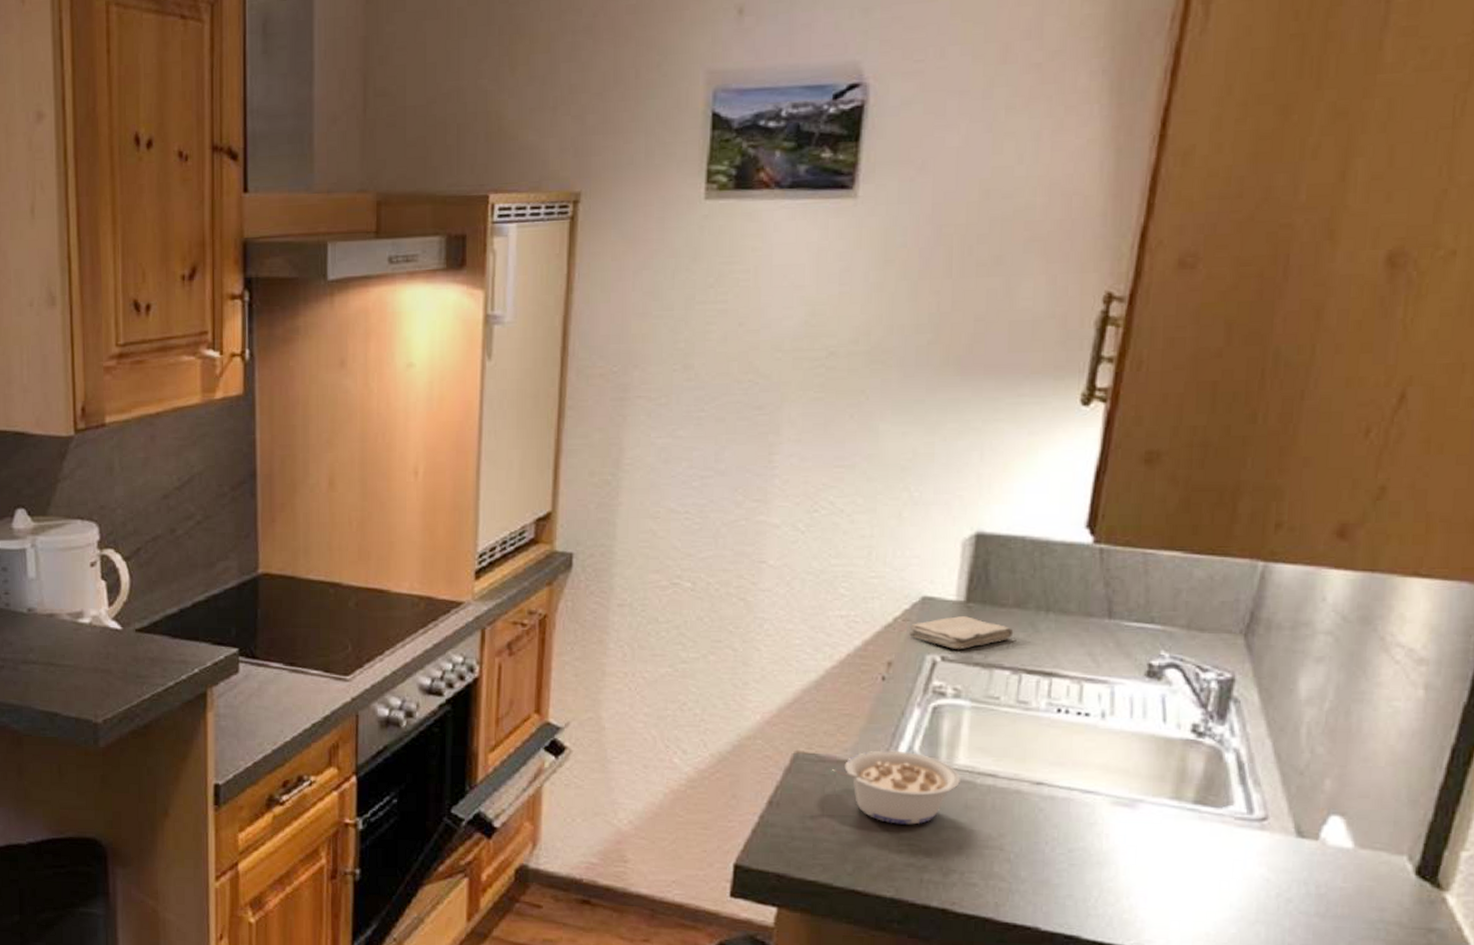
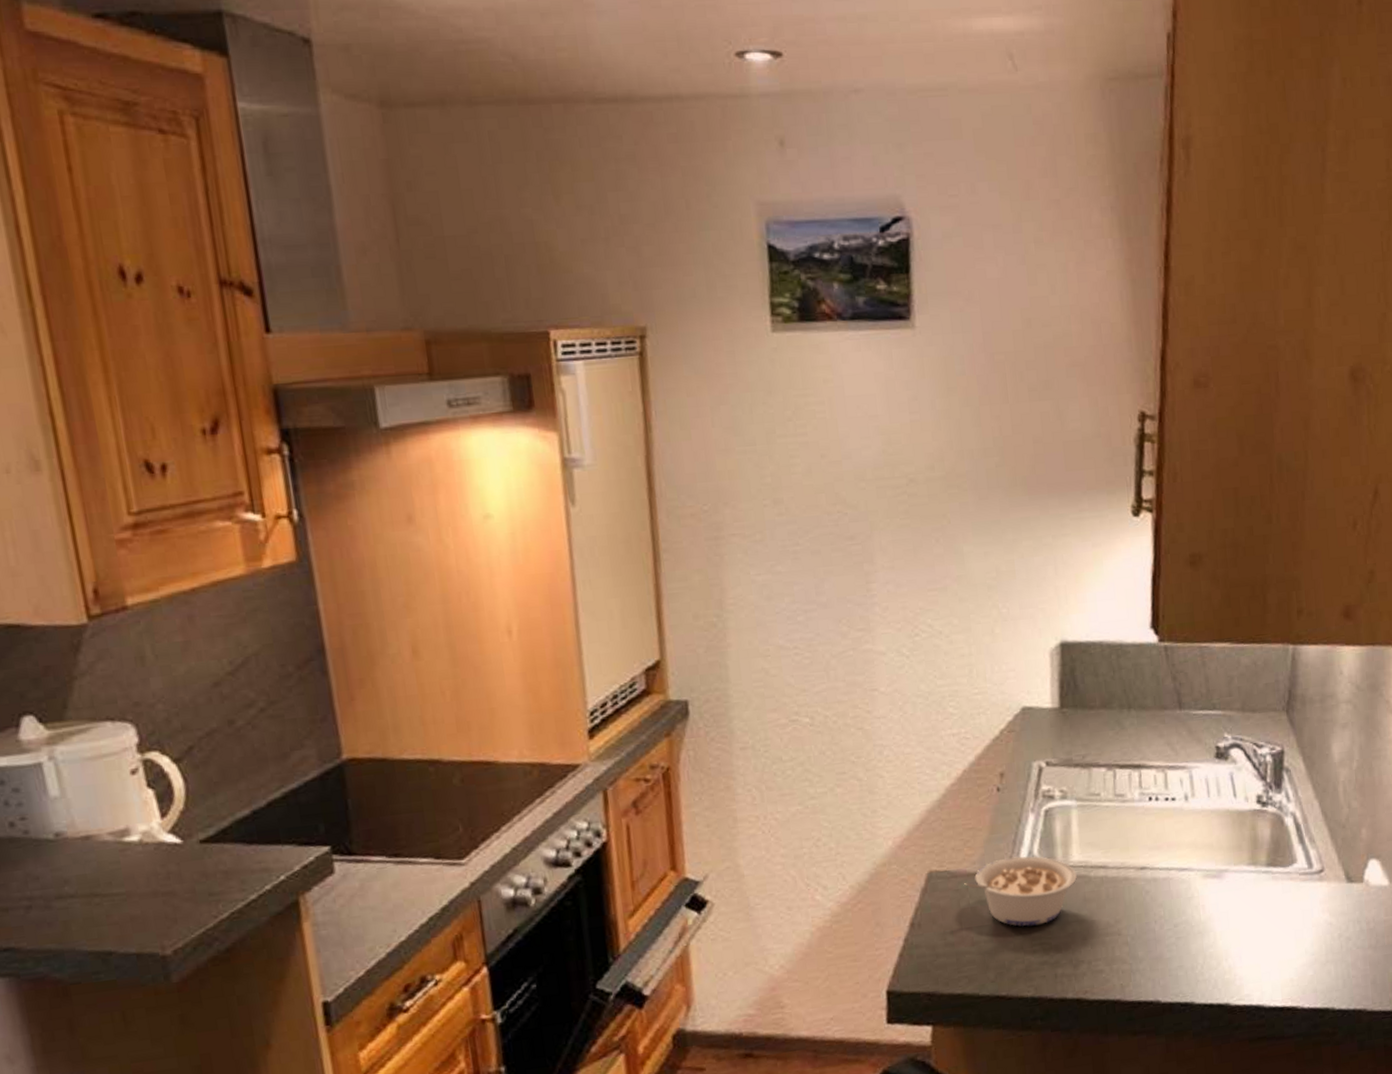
washcloth: present [909,616,1014,649] -> none [1015,721,1104,754]

